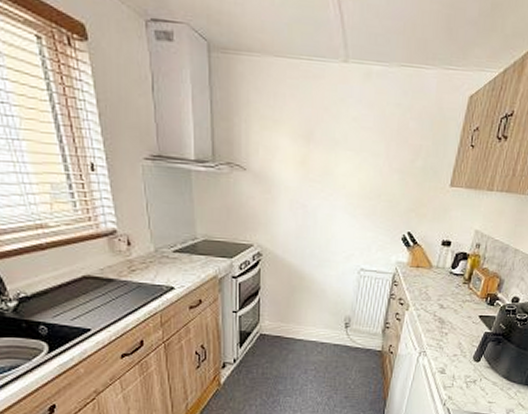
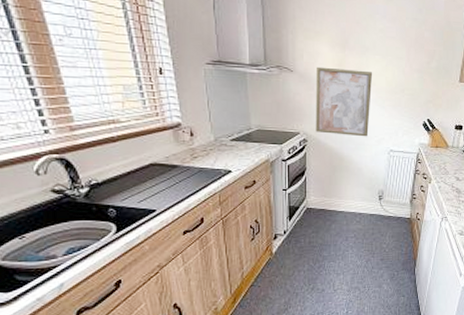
wall art: none [272,164,342,252] -> present [315,66,372,137]

